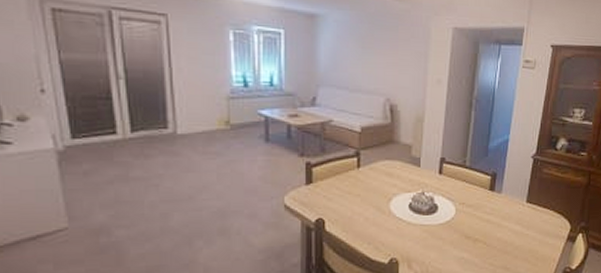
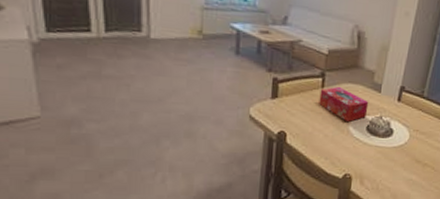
tissue box: none [356,165,409,201] -> present [319,87,369,122]

